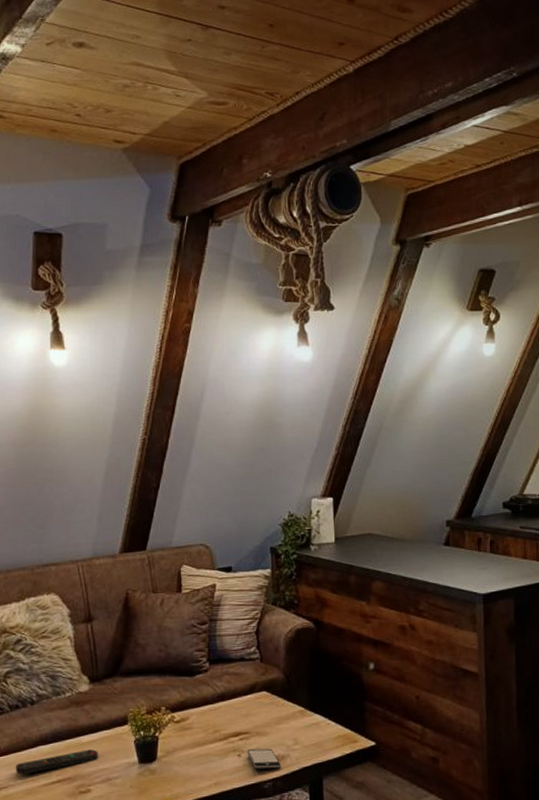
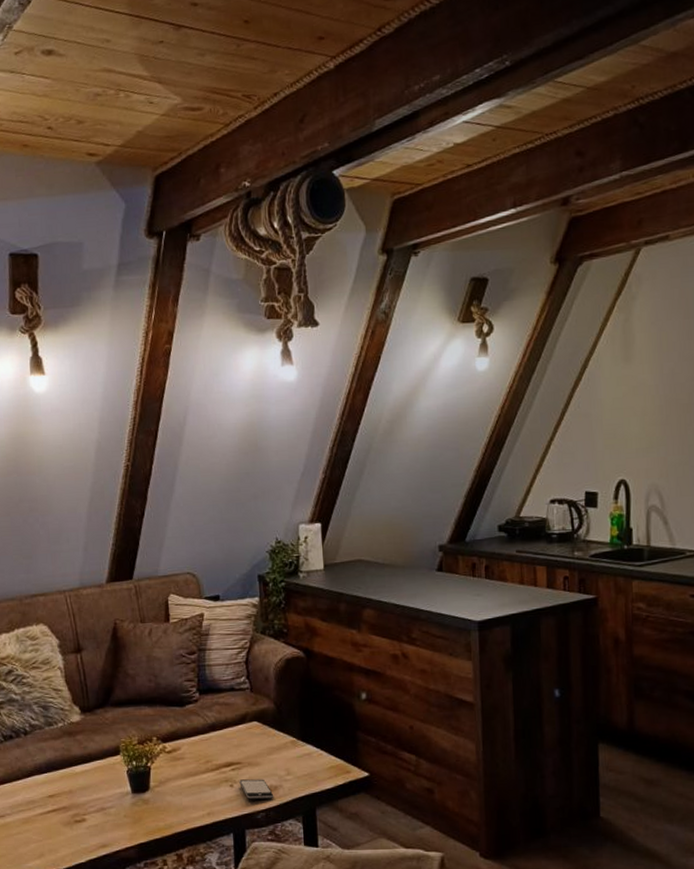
remote control: present [15,749,98,775] -> none [11,779,92,805]

